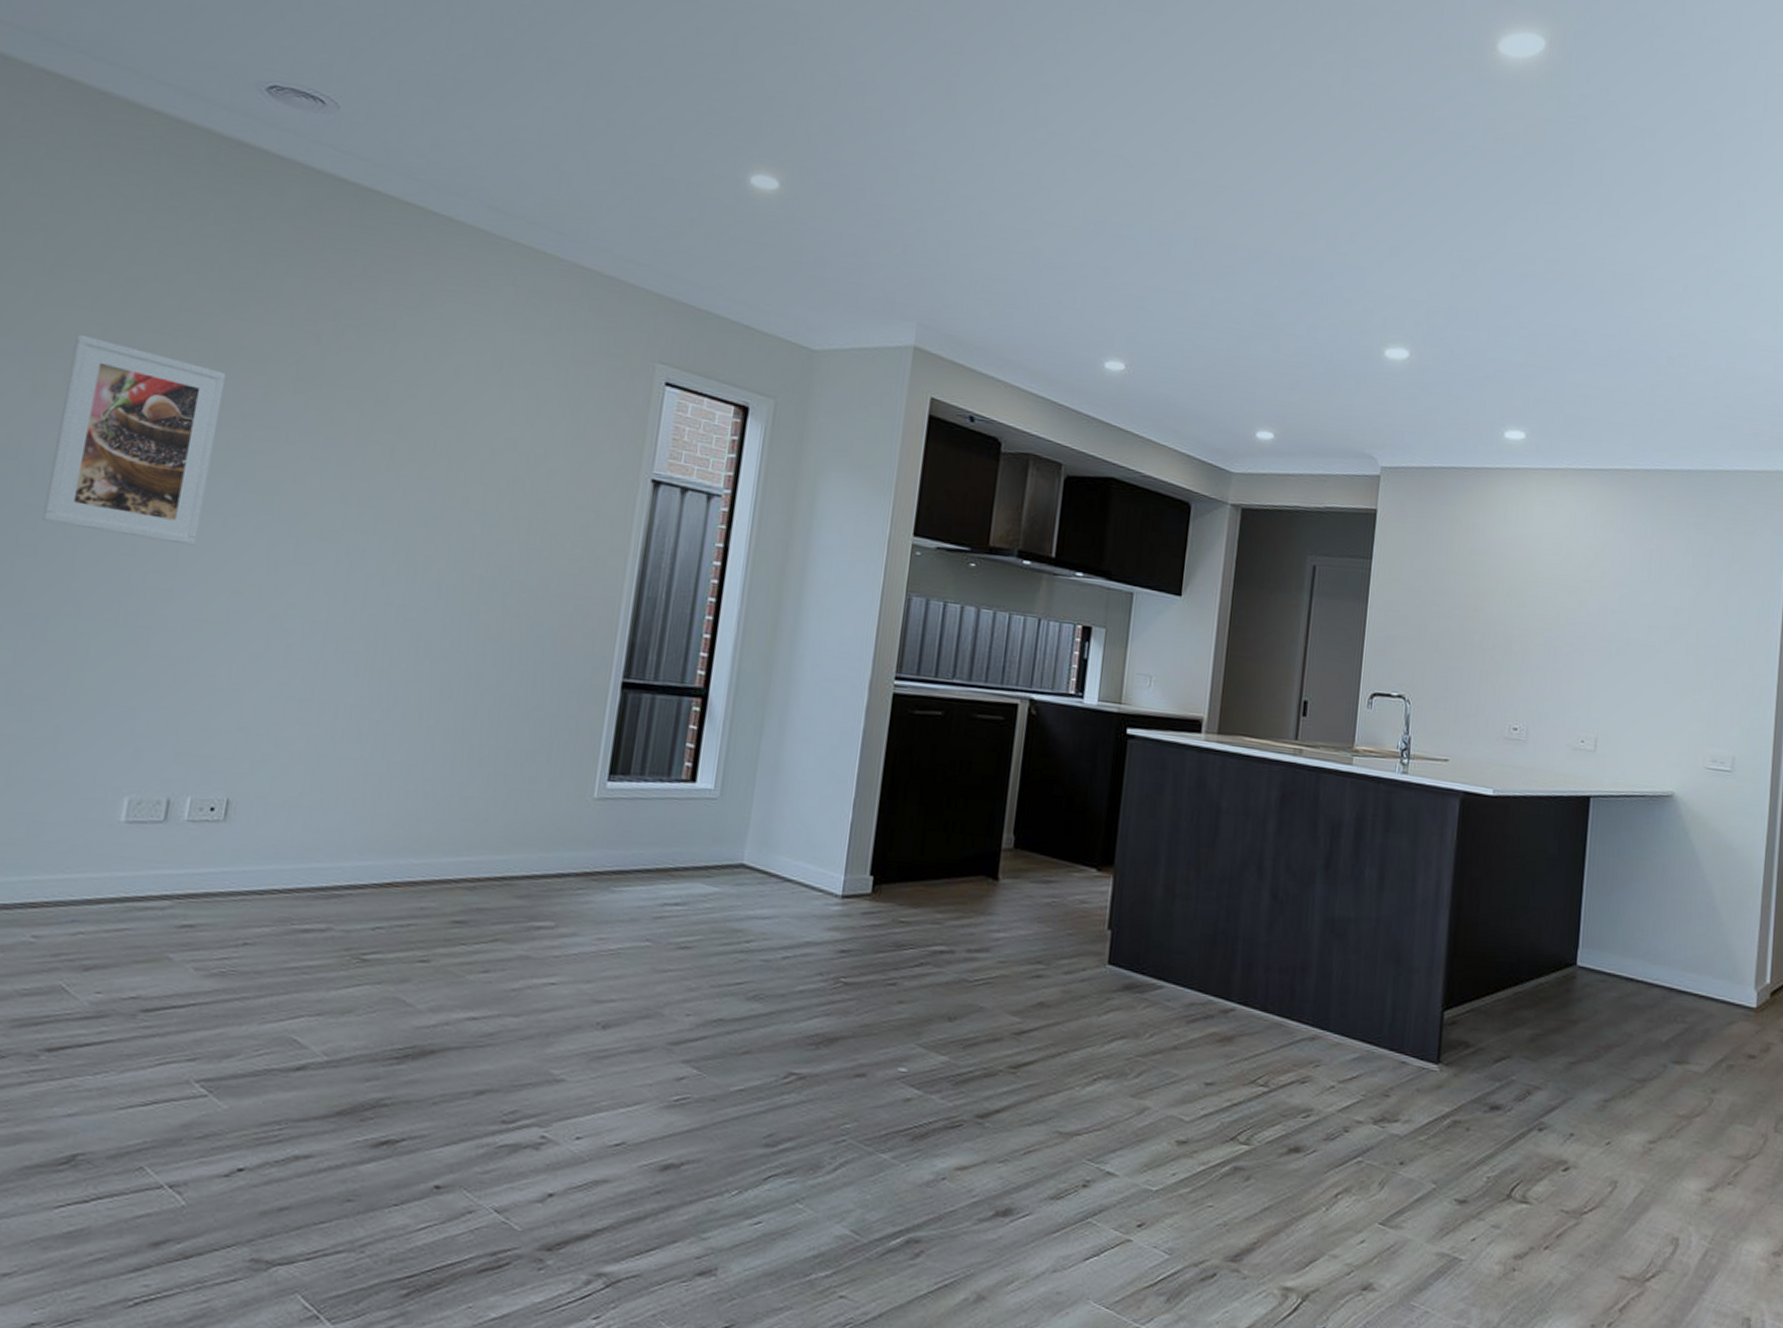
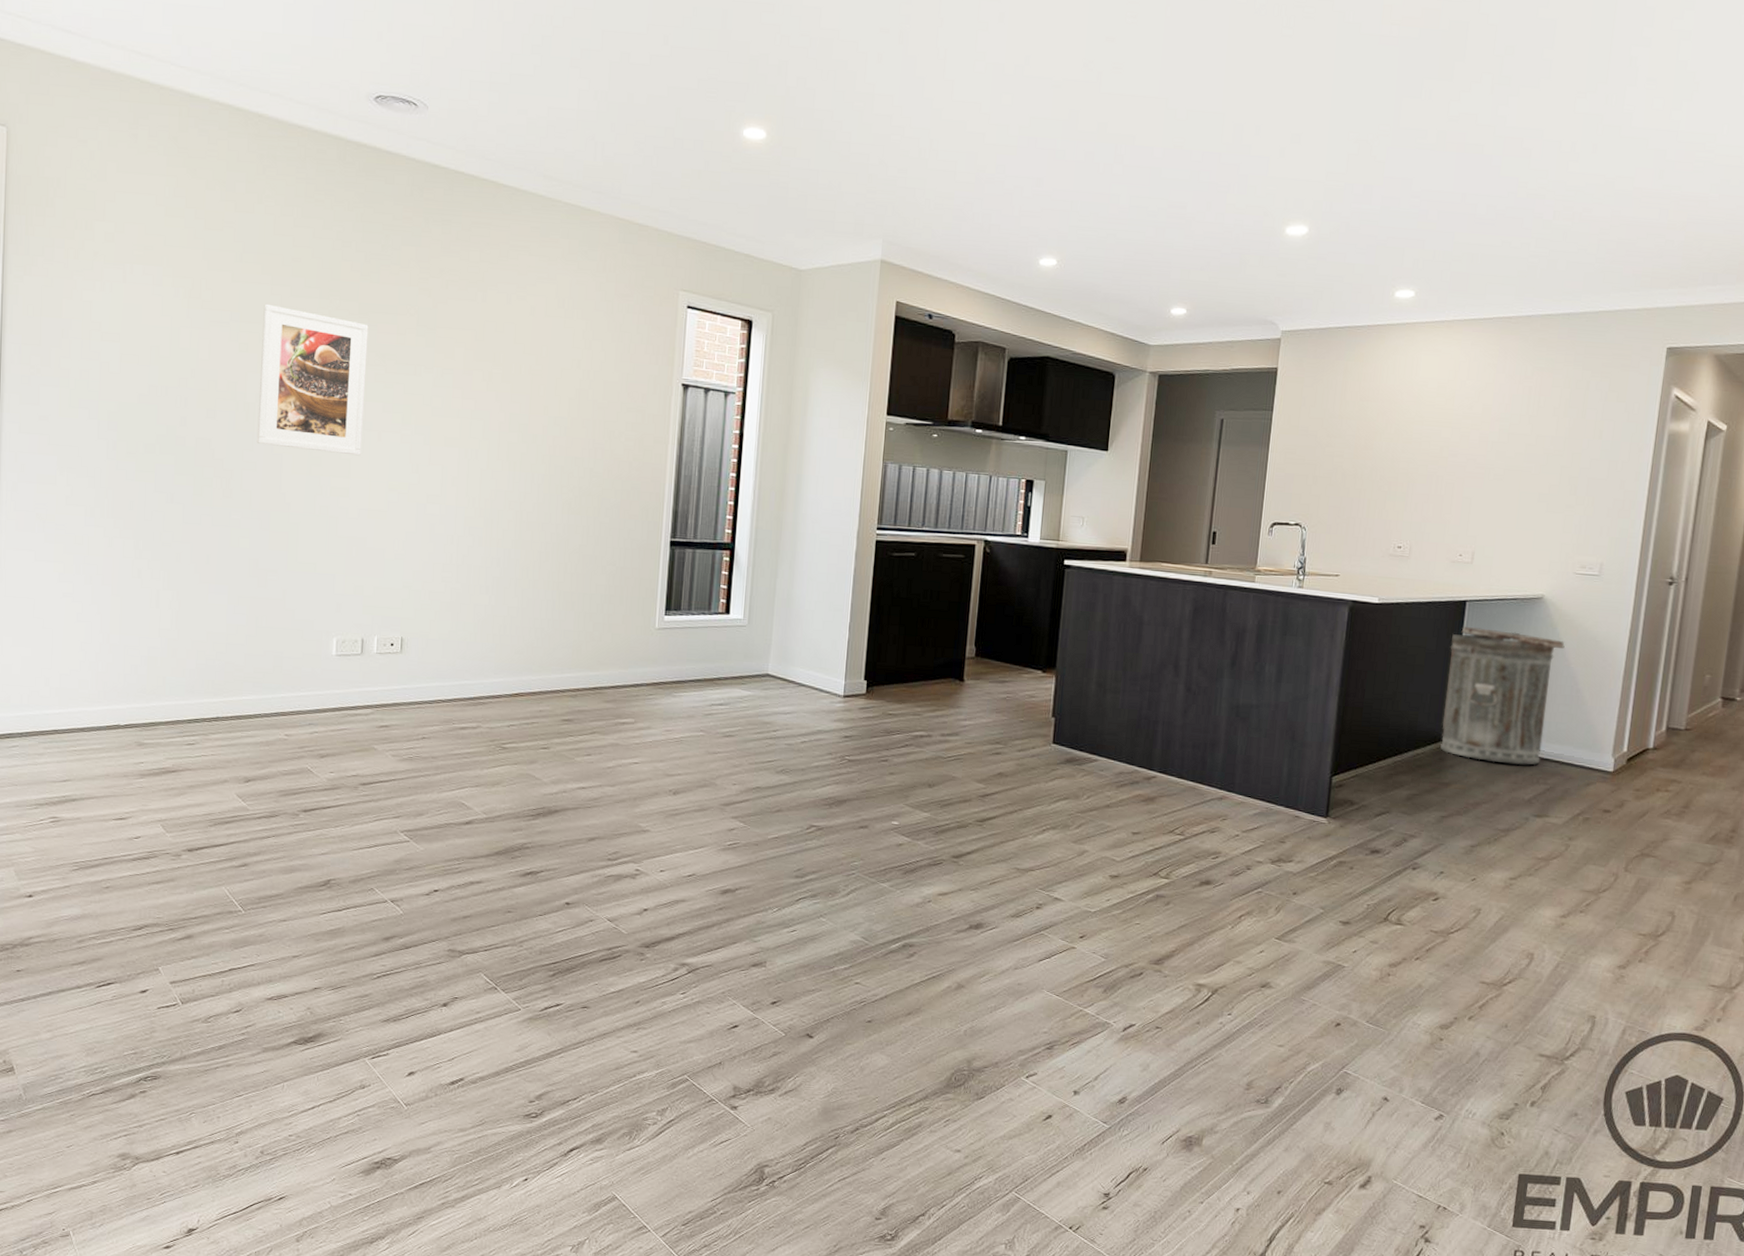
trash can: none [1566,826,1699,999] -> present [1440,626,1565,765]

